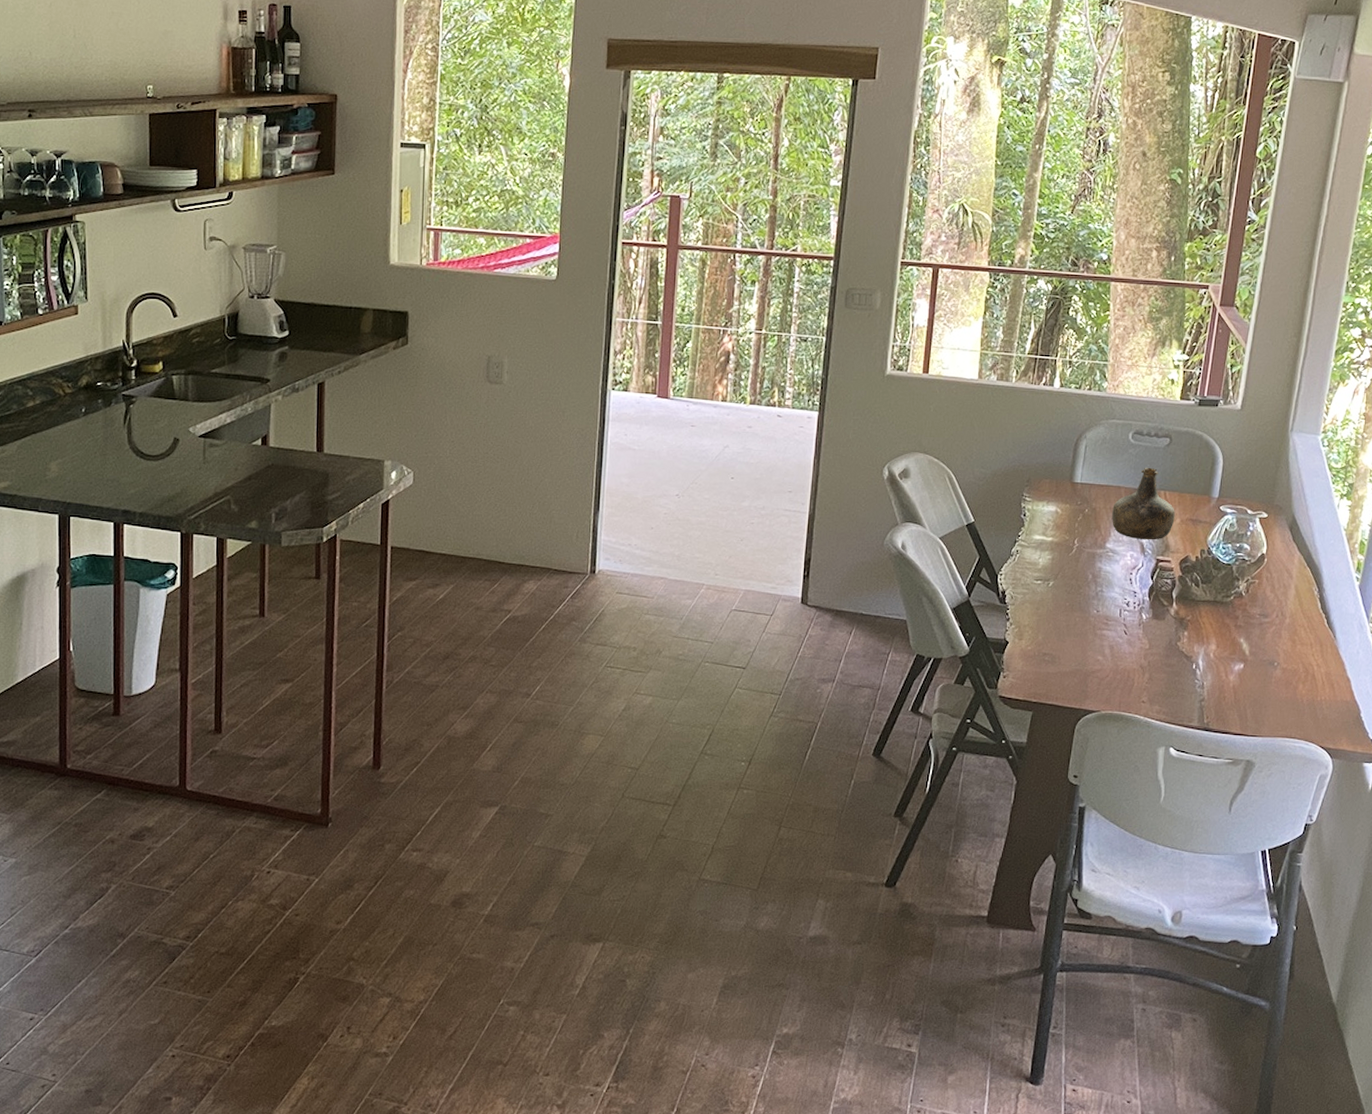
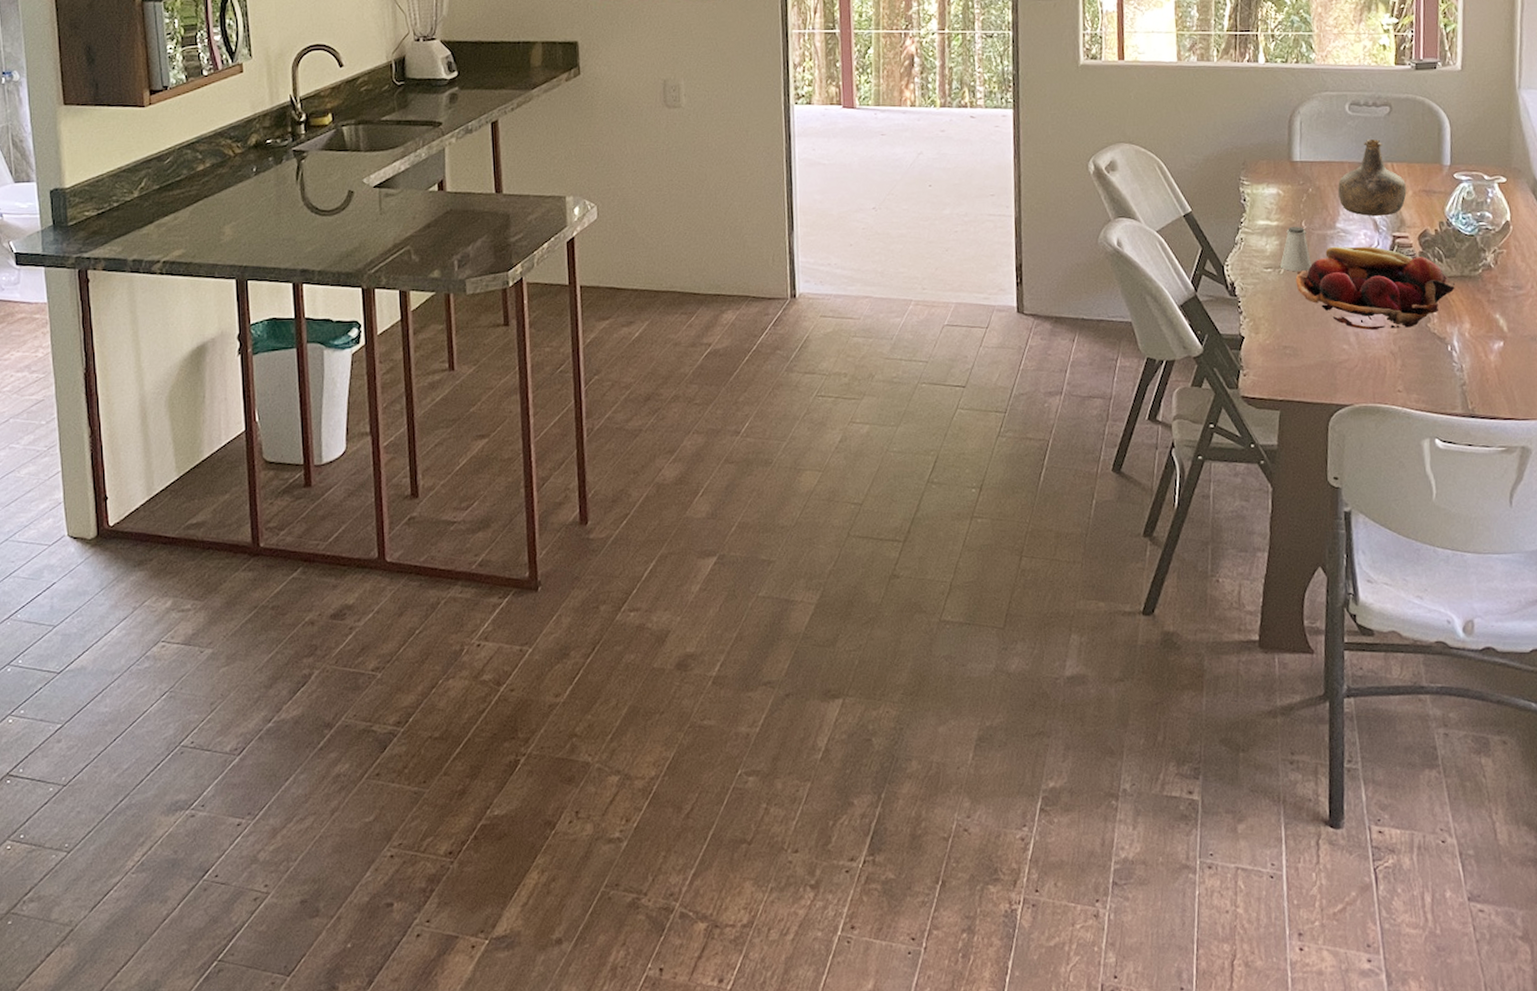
saltshaker: none [1050,543,1079,586] -> present [1280,226,1312,272]
fruit basket: none [1062,564,1208,645] -> present [1295,246,1456,330]

